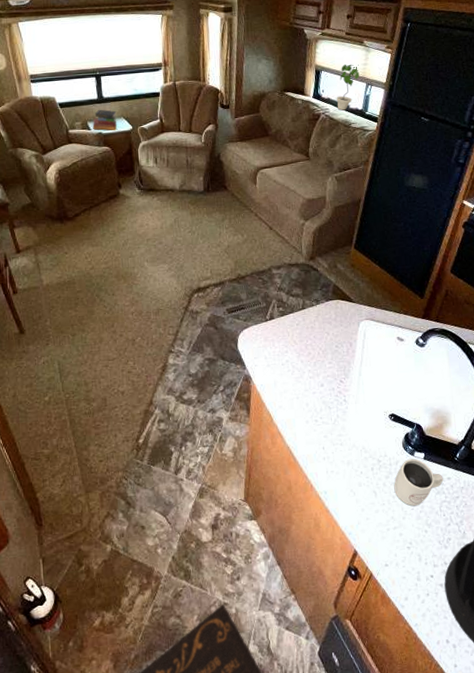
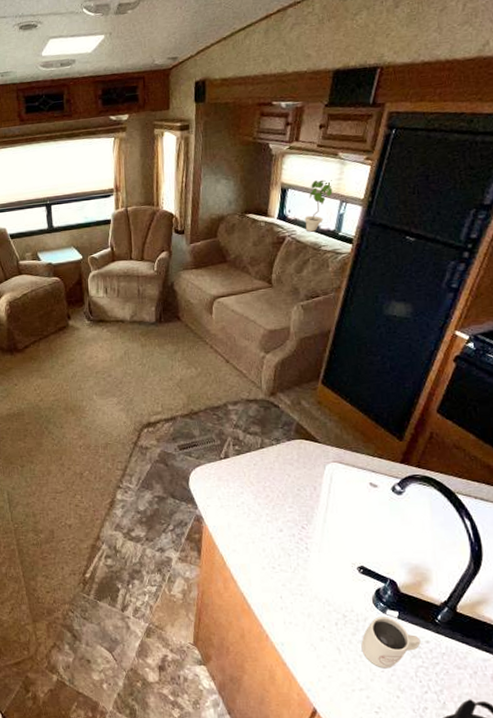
books: present [93,109,117,131] -> none [43,239,67,261]

